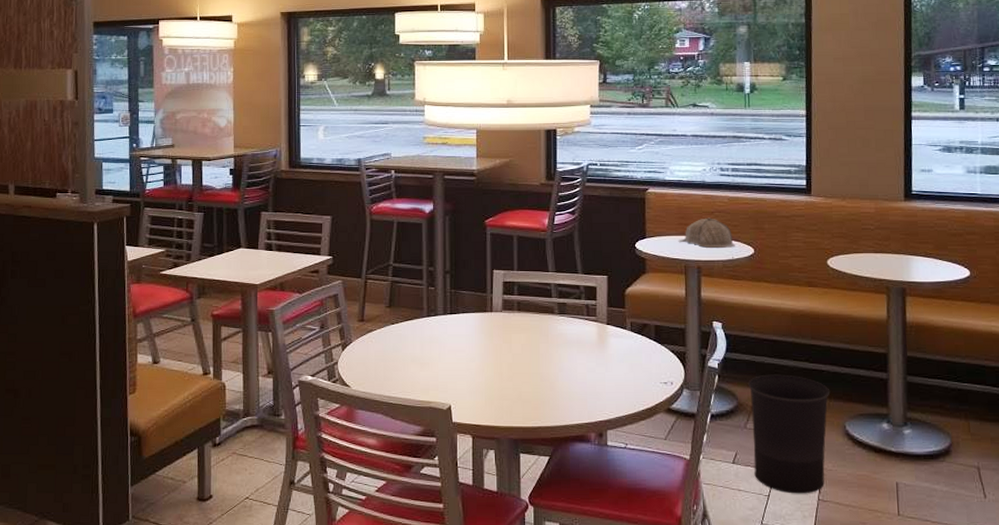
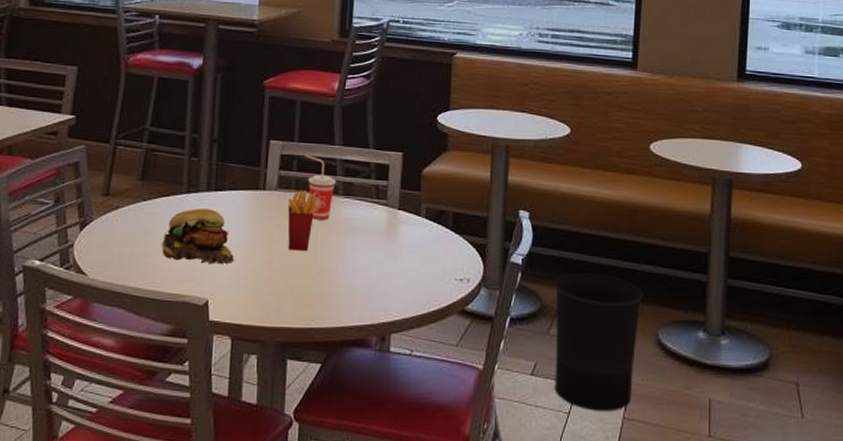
burger: none [409,329,471,375] -> present [161,209,235,265]
french fries: none [511,311,541,361] -> present [287,190,323,250]
beverage cup: none [524,280,552,336] -> present [305,154,336,220]
baseball cap: present [678,218,736,249] -> none [486,90,551,127]

